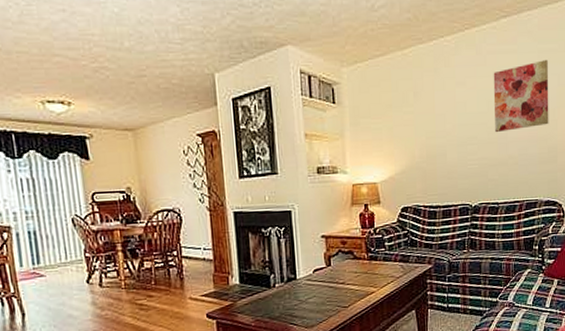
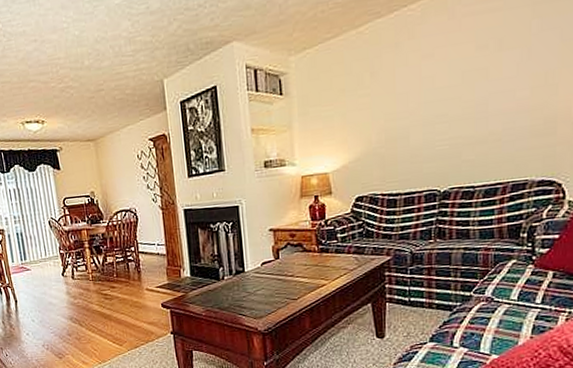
wall art: present [493,60,549,133] -> none [470,12,547,107]

